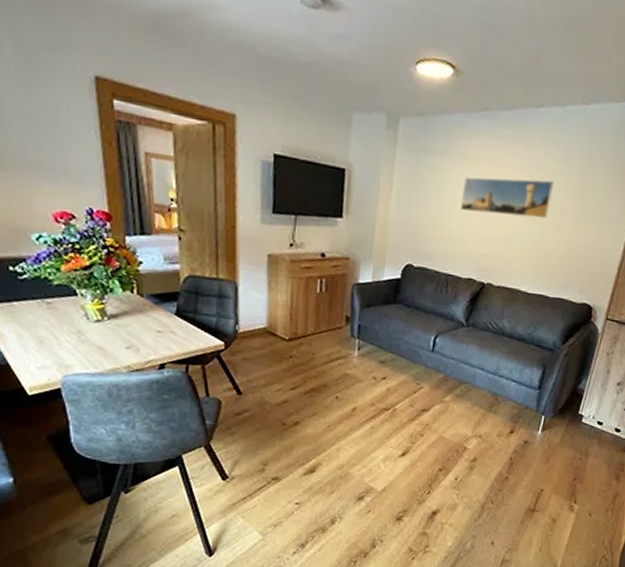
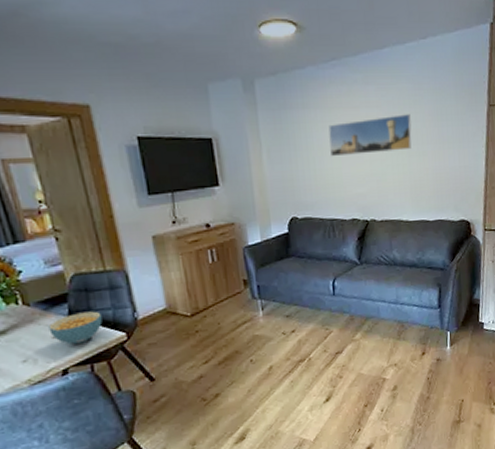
cereal bowl: none [155,313,206,343] -> present [48,311,102,345]

